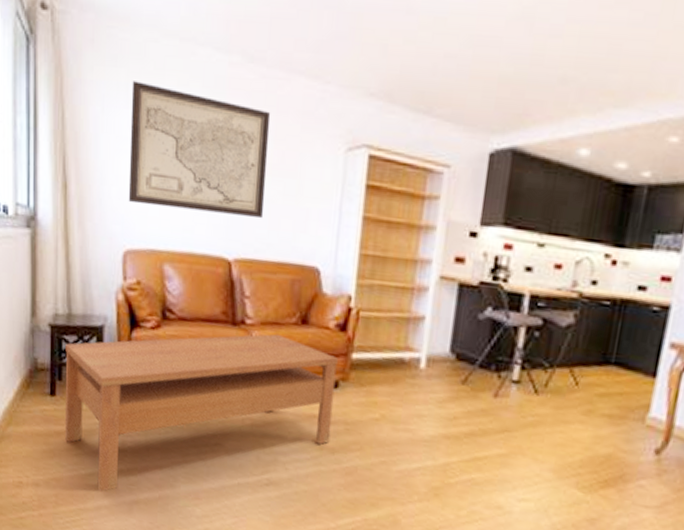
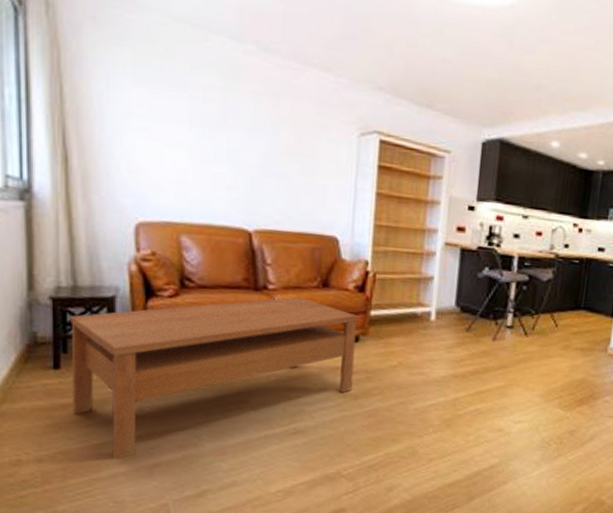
wall art: present [128,81,271,219] -> none [139,60,287,194]

